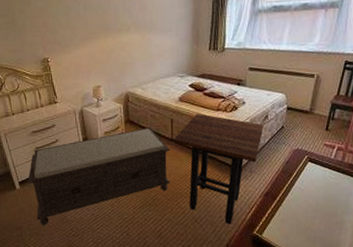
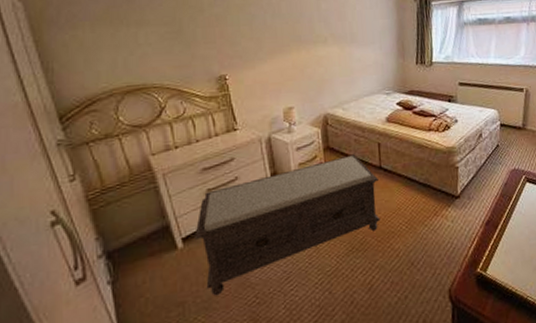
side table: present [173,114,264,225] -> none [381,135,479,264]

